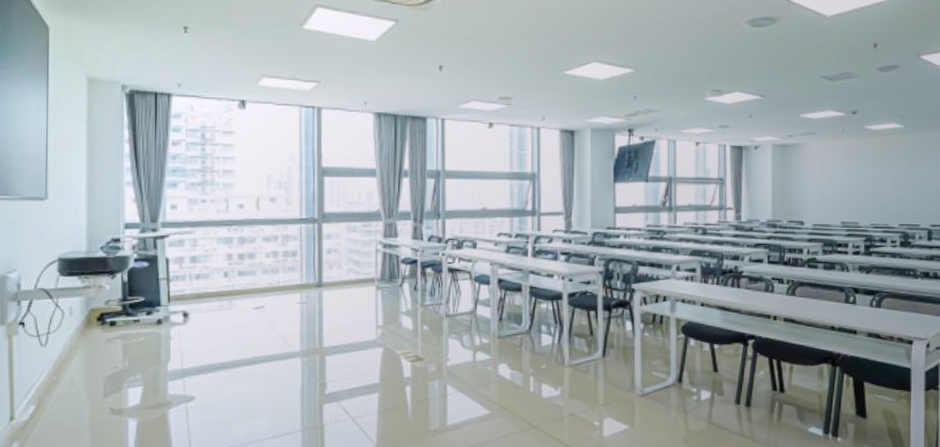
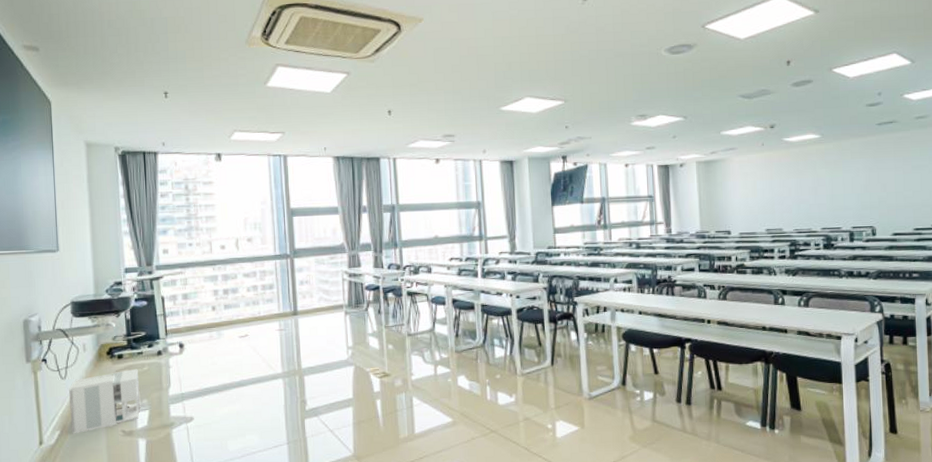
architectural model: none [49,338,134,410] -> present [69,368,141,434]

